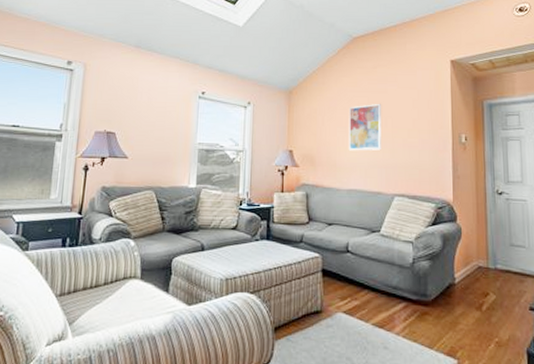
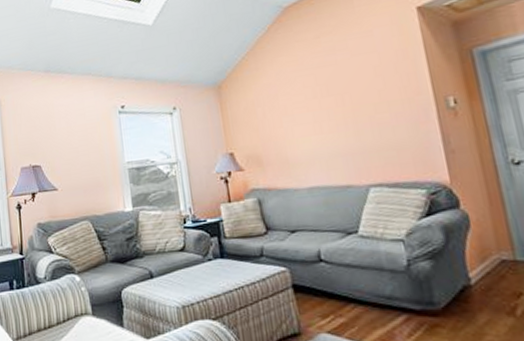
wall art: present [348,103,381,151] -> none [294,78,343,142]

